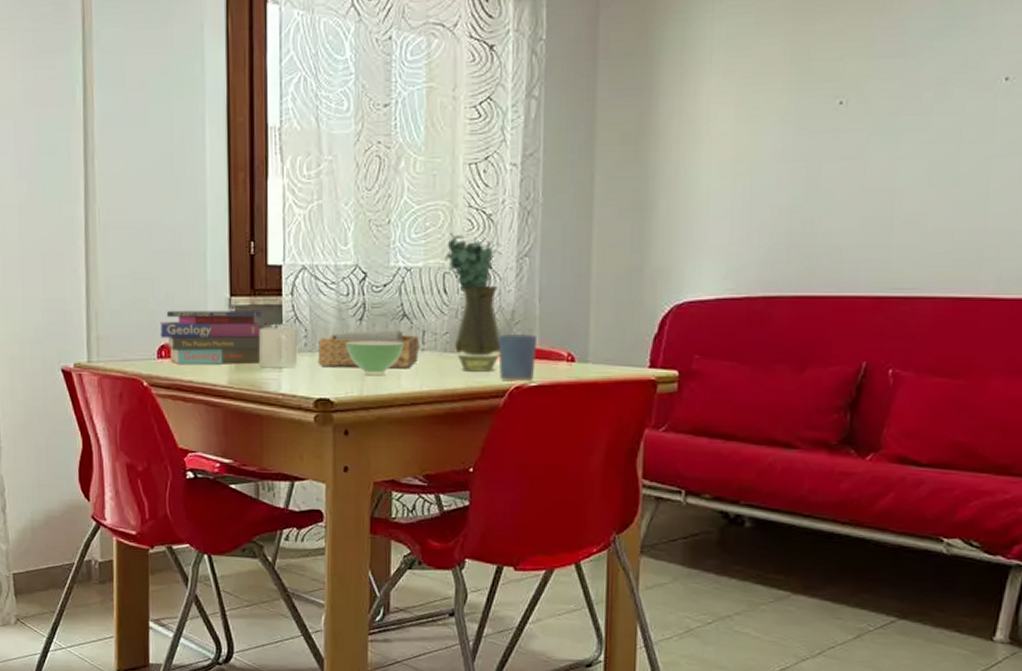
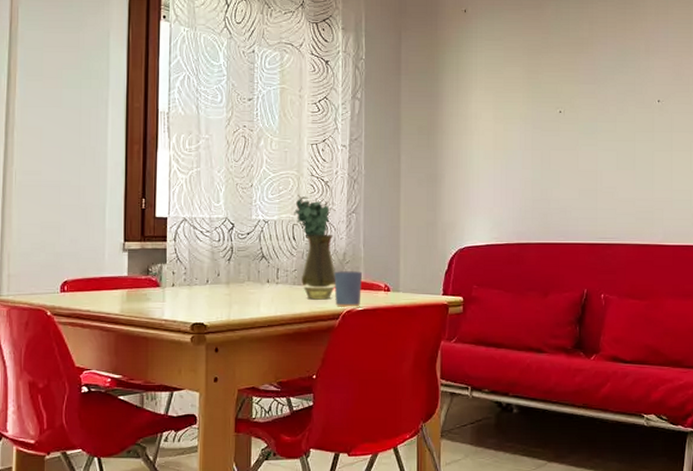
books: present [159,309,262,366] -> none [63,252,150,298]
cup: present [258,327,298,369] -> none [146,266,179,299]
napkin holder: present [317,330,419,369] -> none [194,268,274,298]
bowl: present [345,341,405,376] -> none [216,276,263,304]

